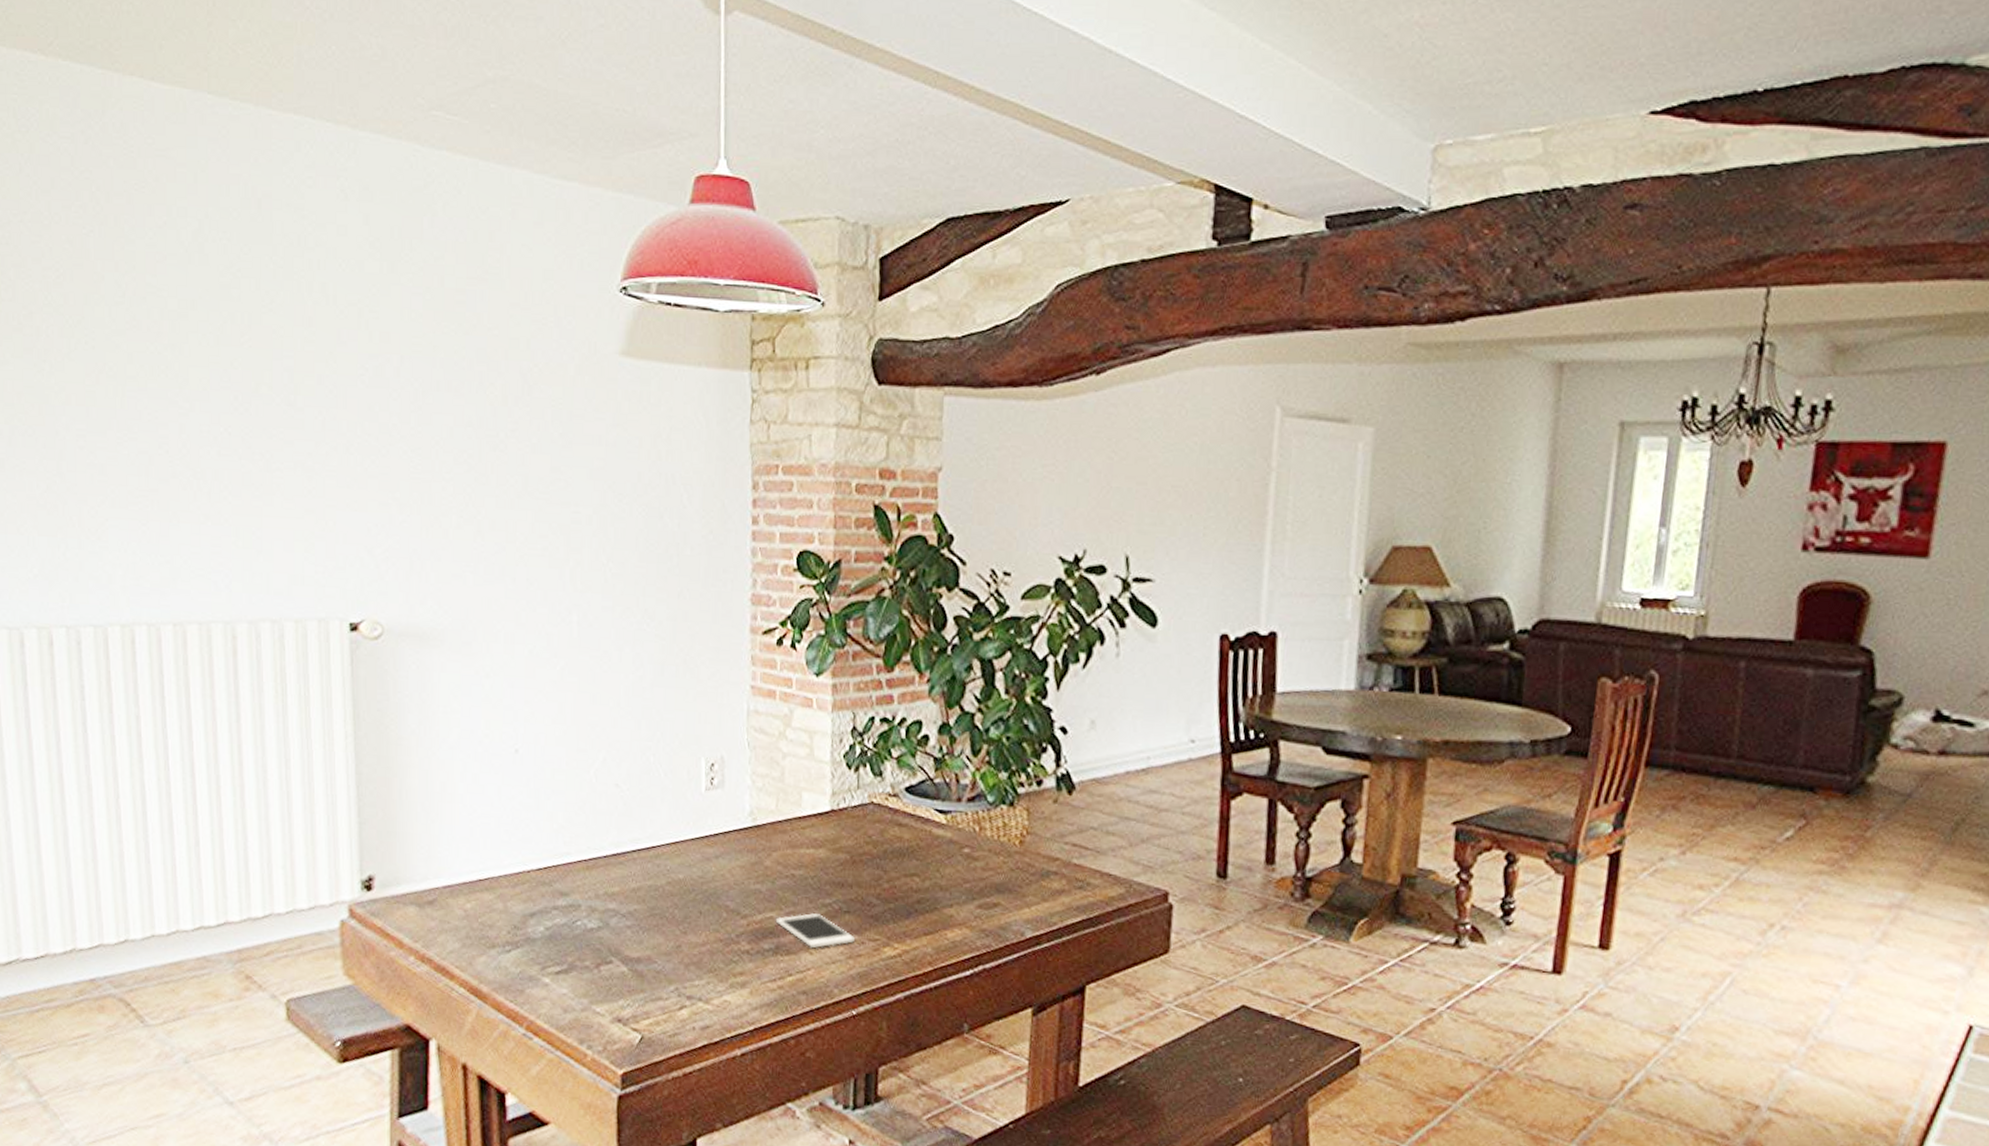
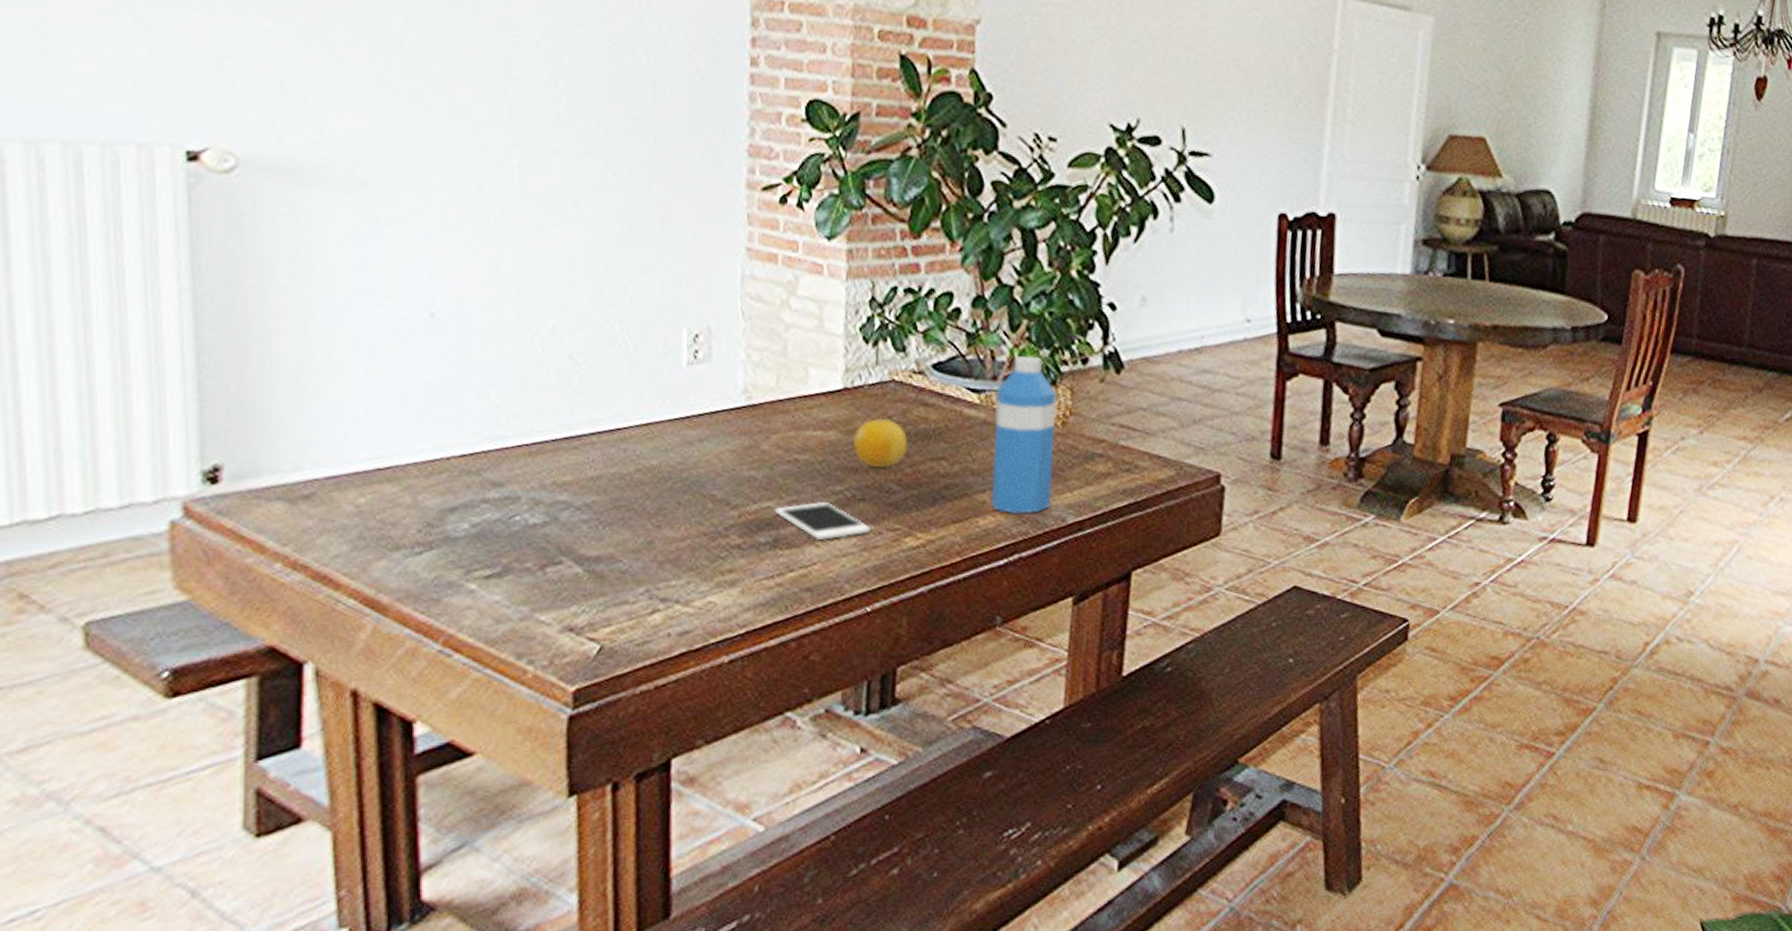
fruit: none [839,837,886,883] -> present [852,418,908,468]
water bottle: none [957,778,1015,928] -> present [990,355,1057,514]

